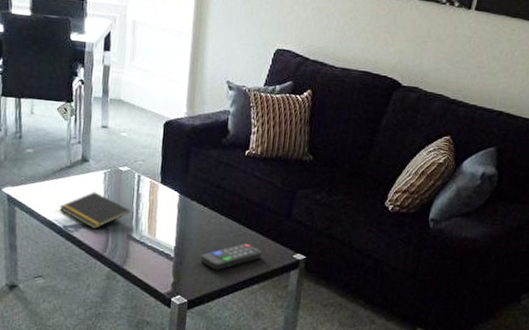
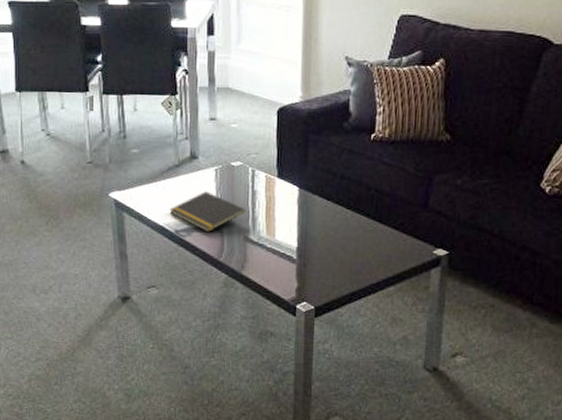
remote control: present [200,244,262,271] -> none [327,240,396,273]

